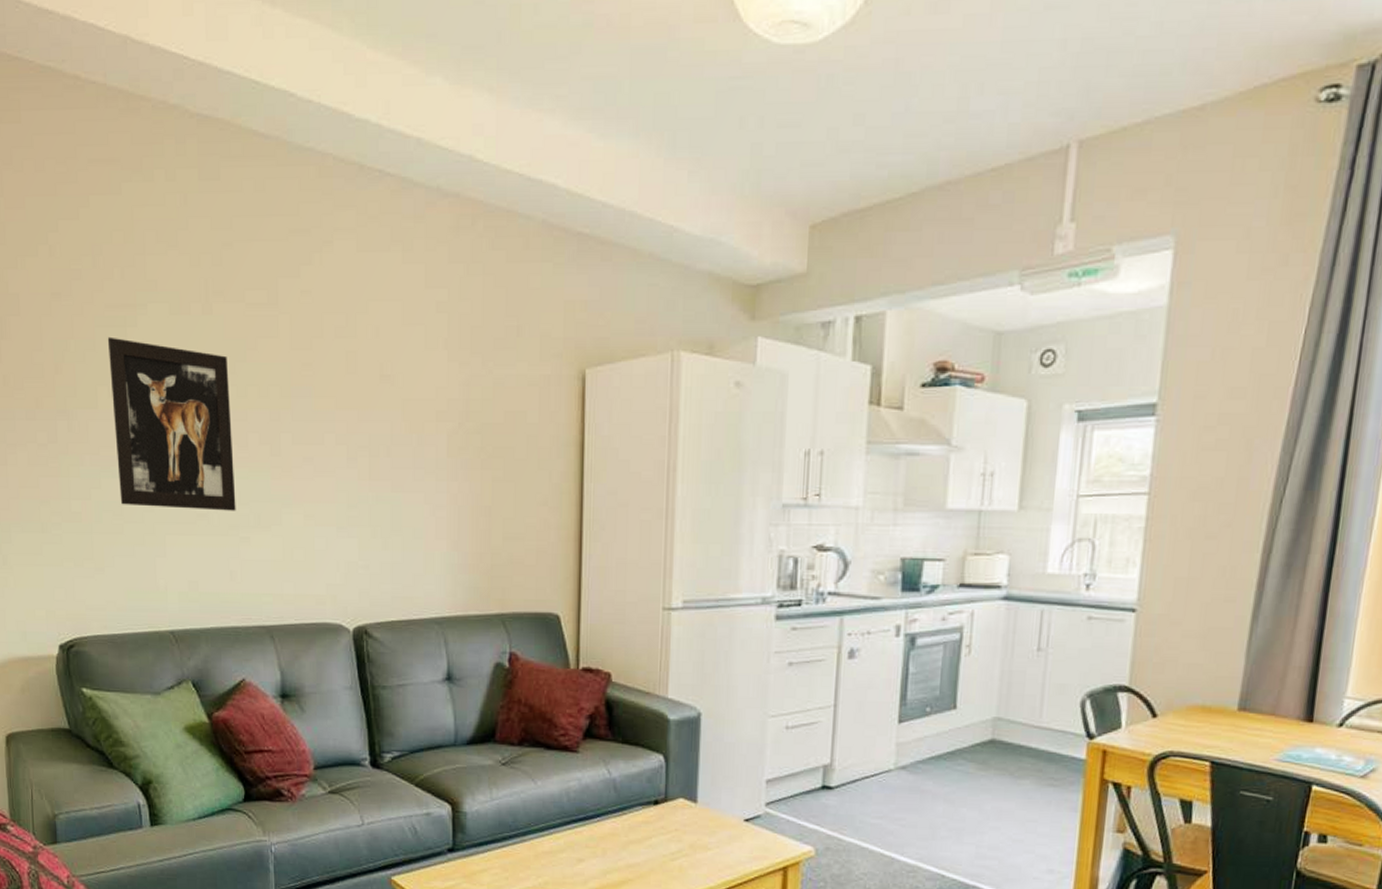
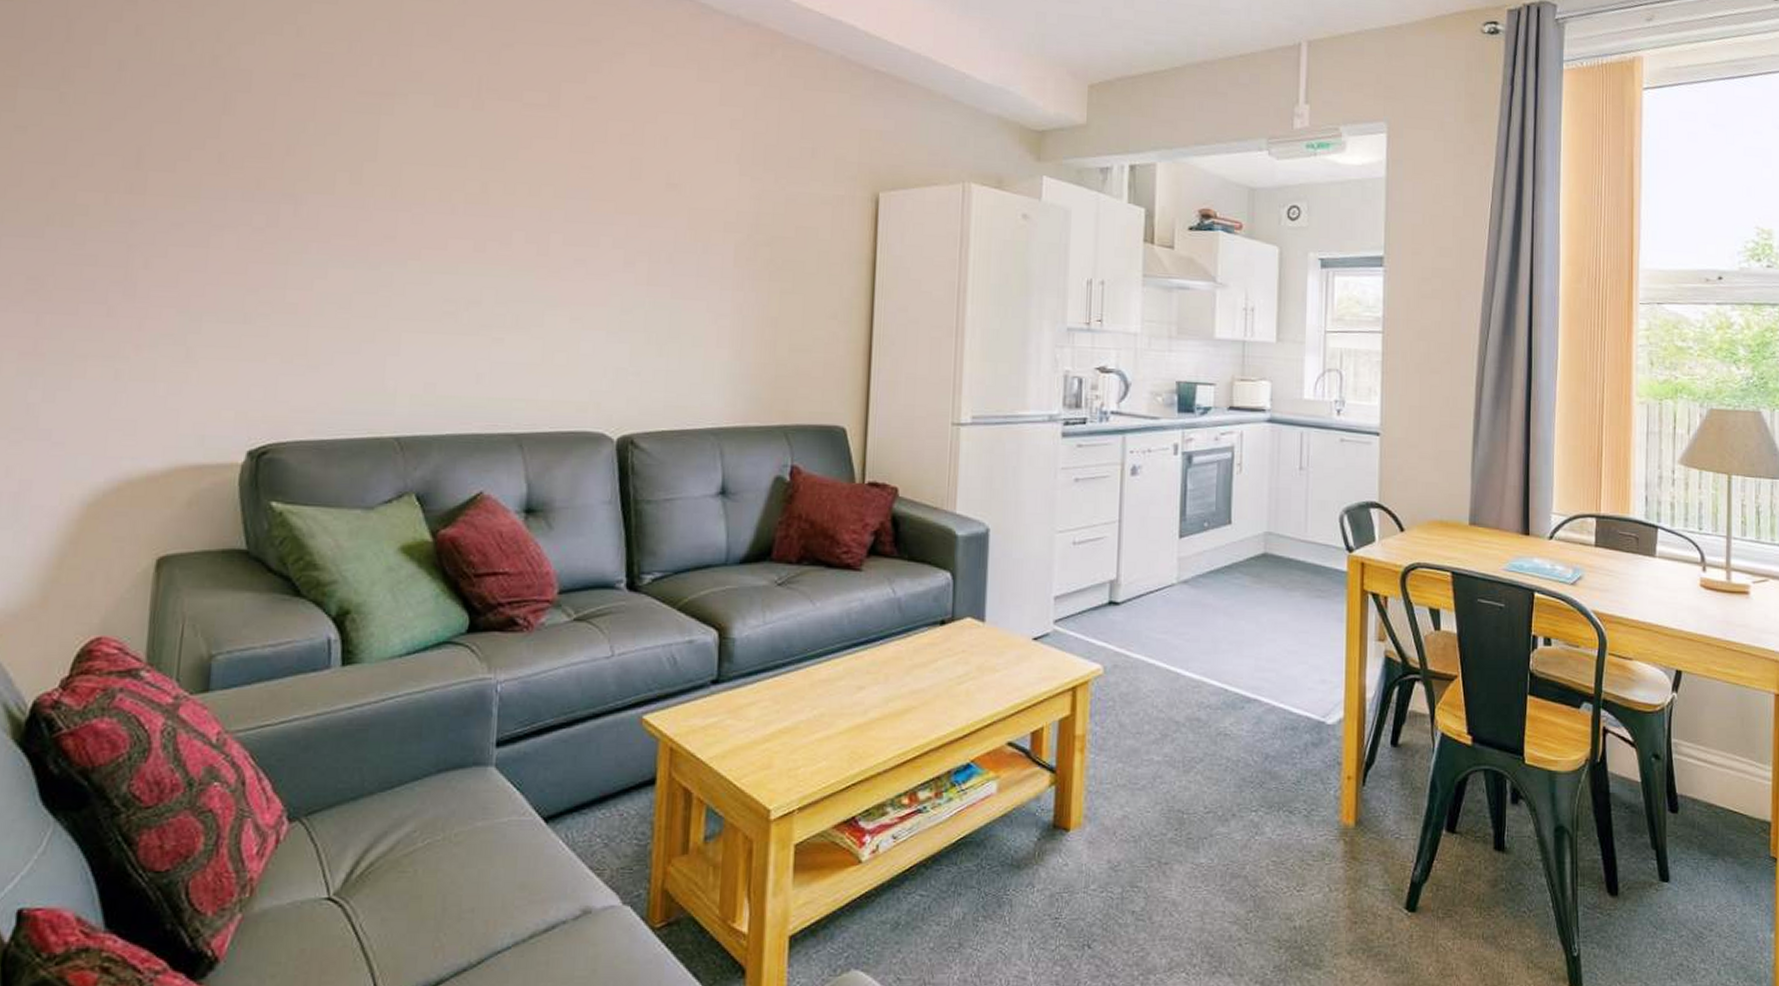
wall art: present [107,336,236,511] -> none [349,122,497,310]

